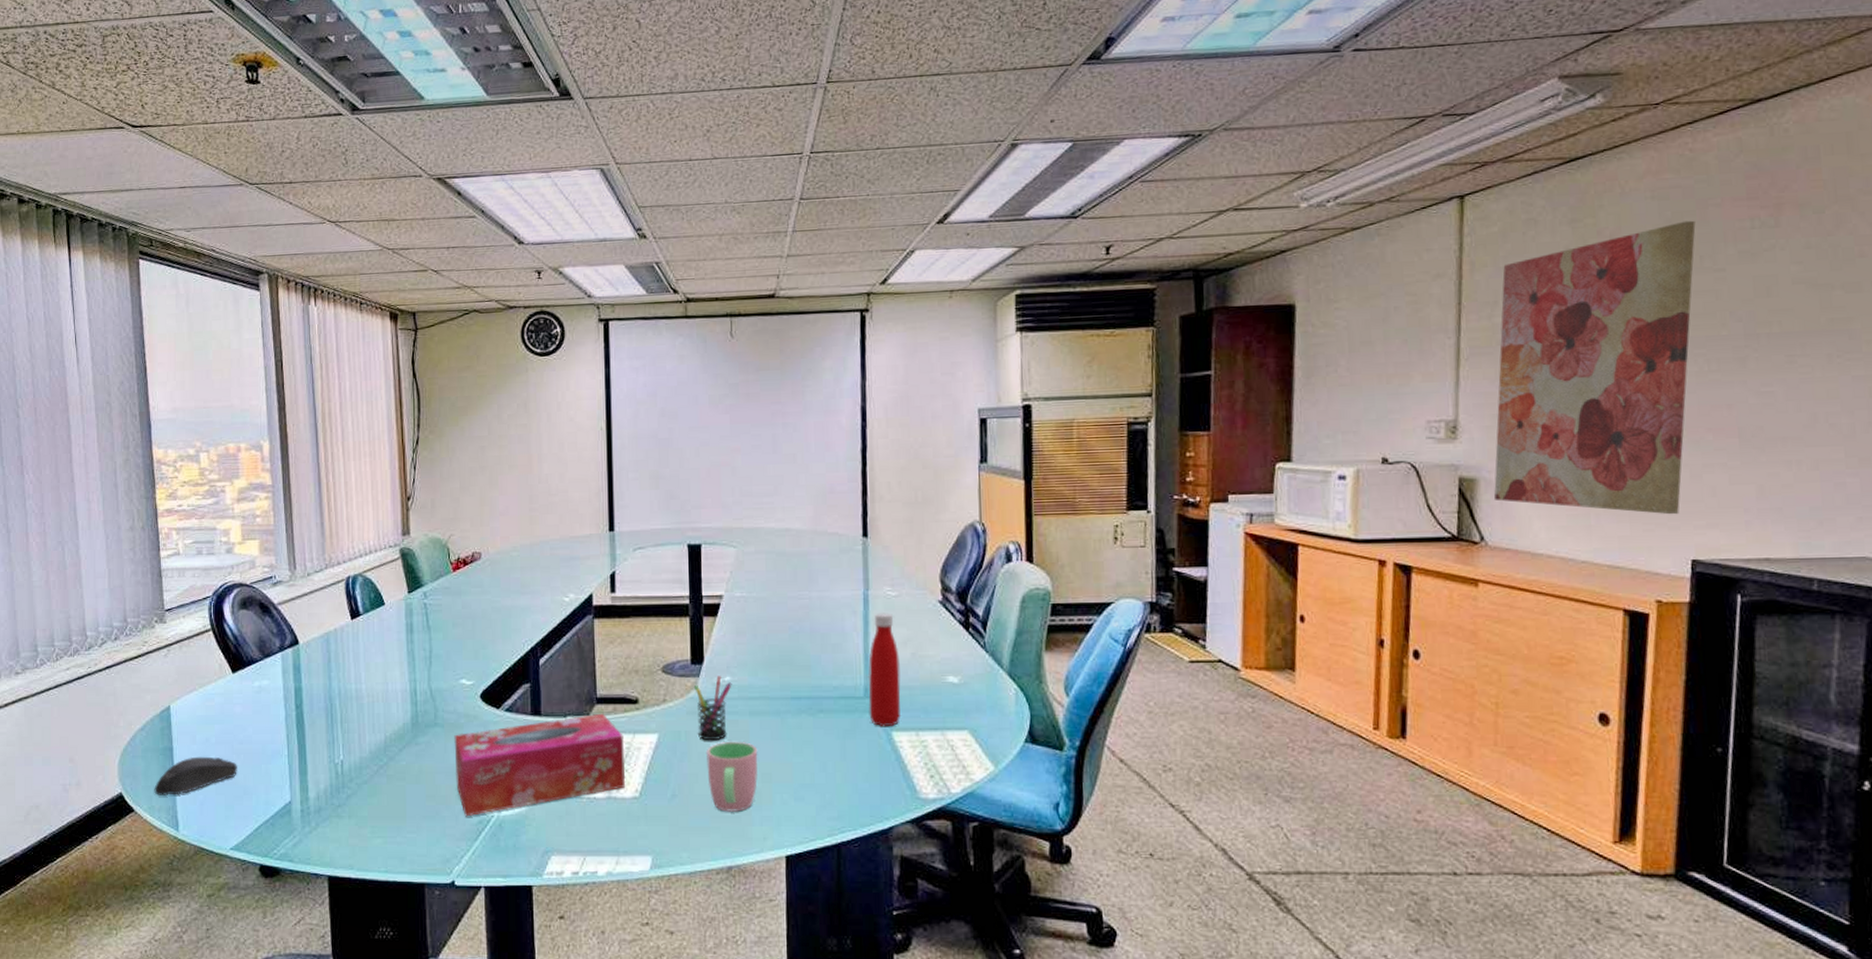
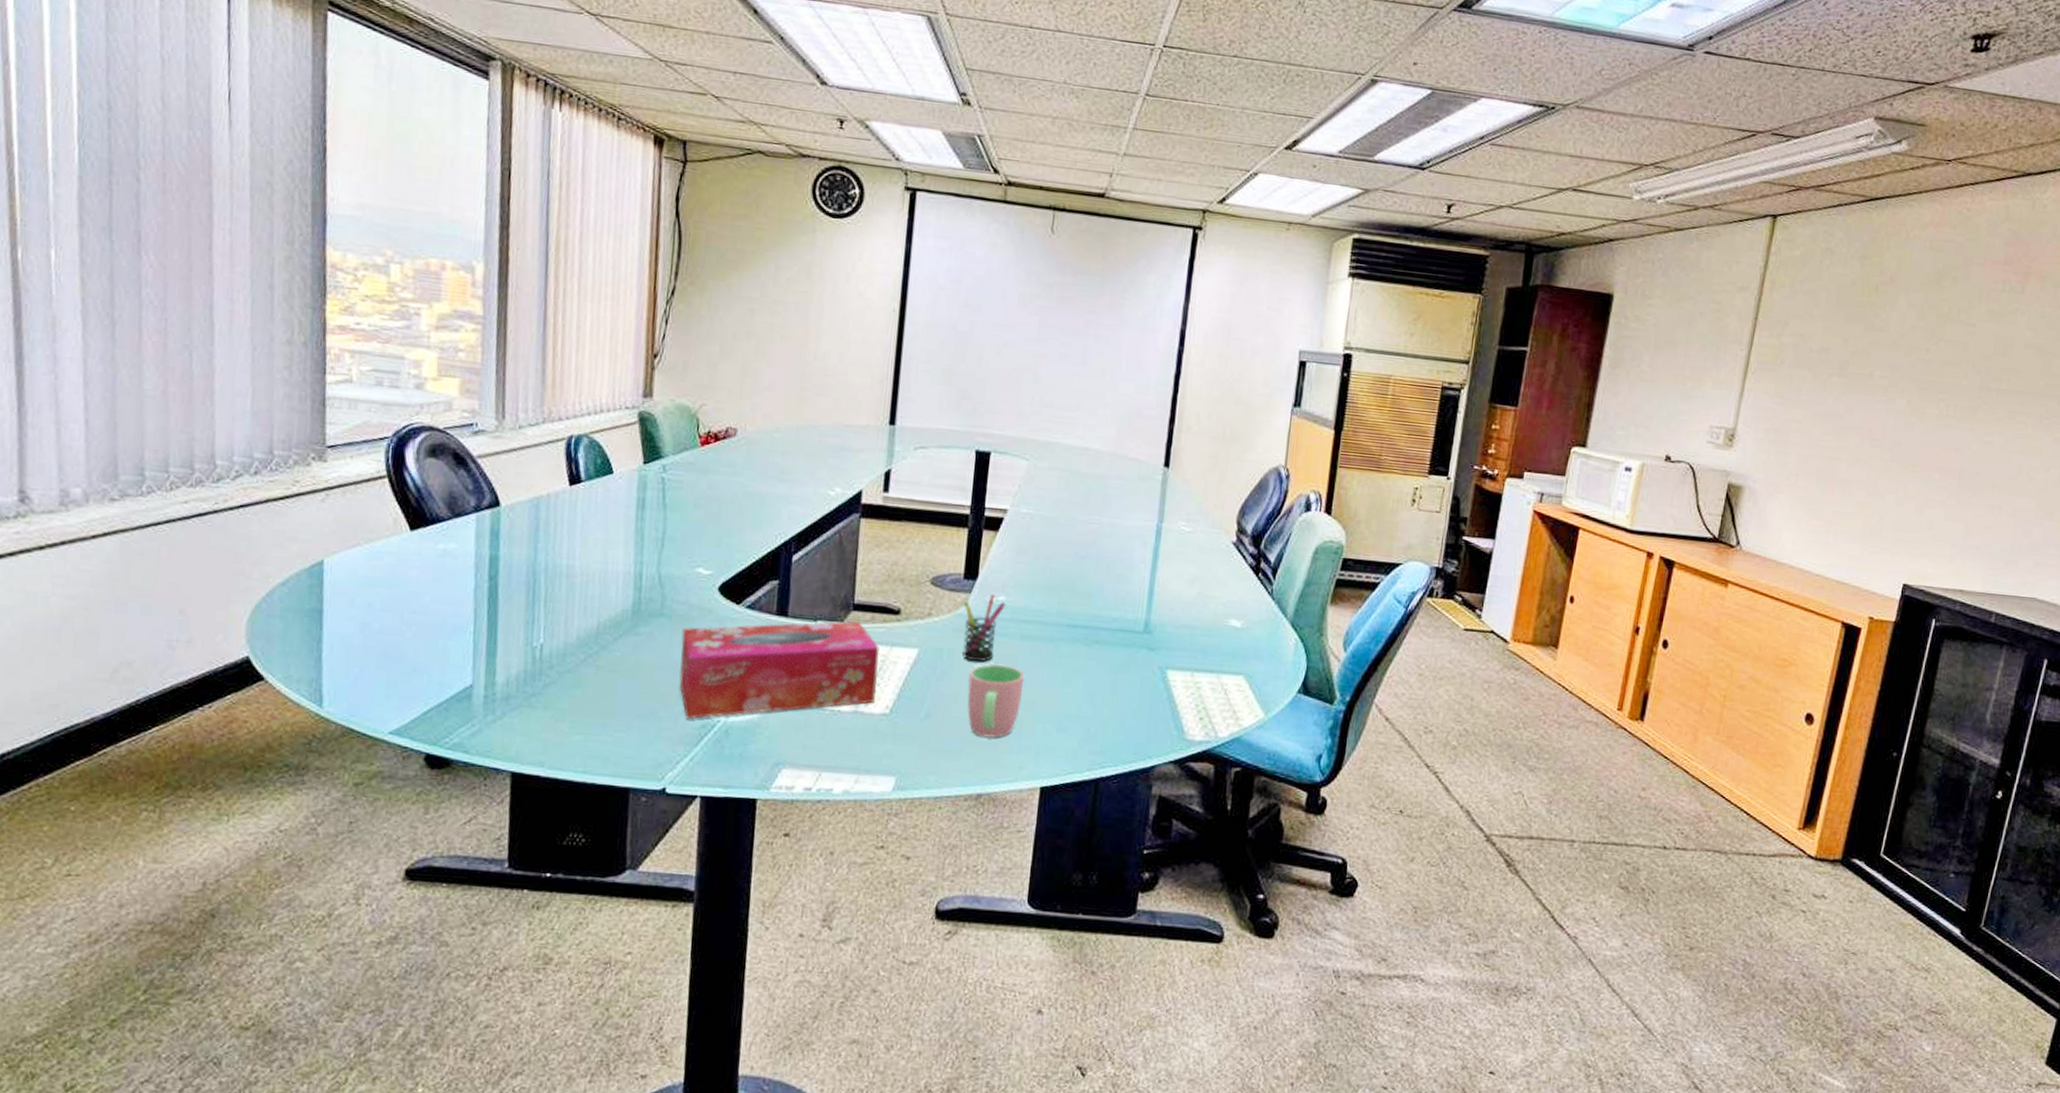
computer mouse: present [154,756,237,795] -> none [293,622,407,666]
bottle: present [868,613,901,727] -> none [1146,547,1185,665]
wall art: present [1494,220,1696,515] -> none [1755,274,1960,542]

